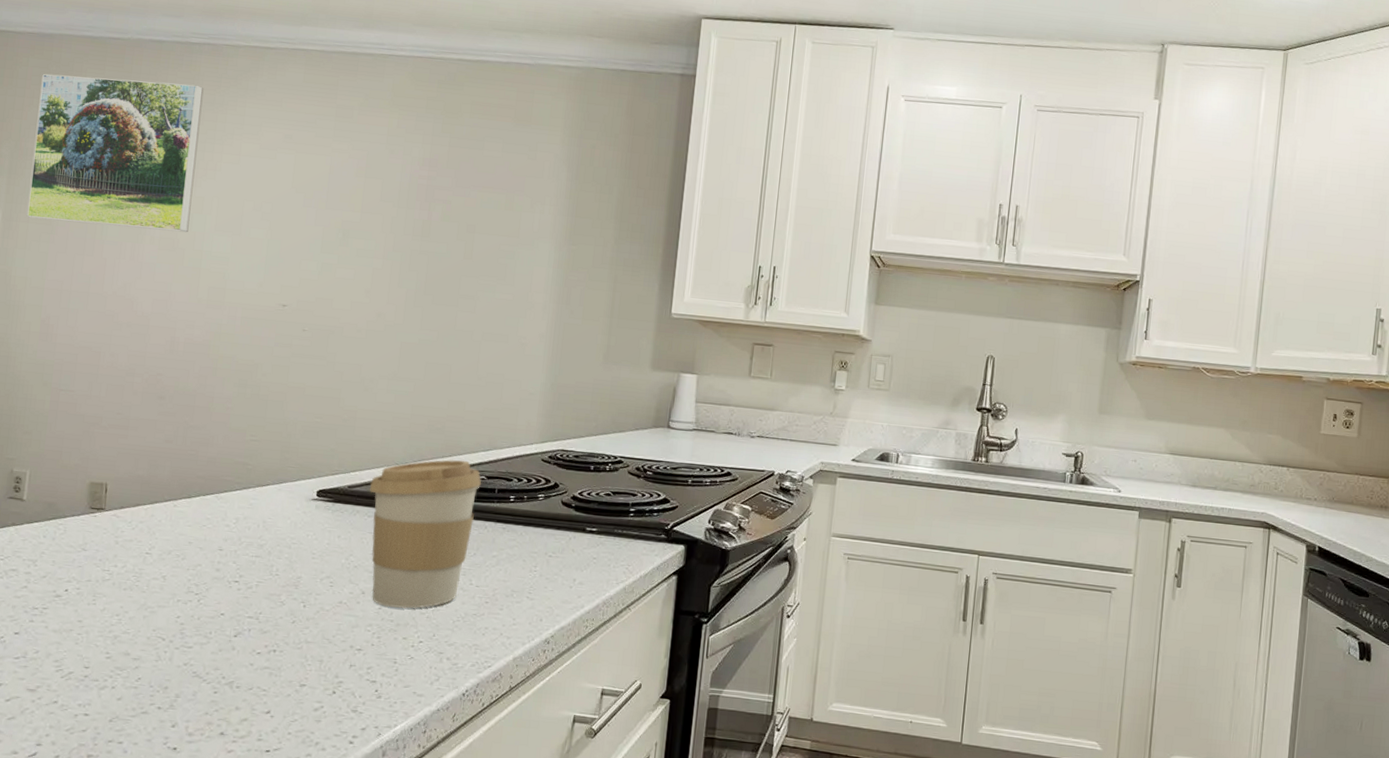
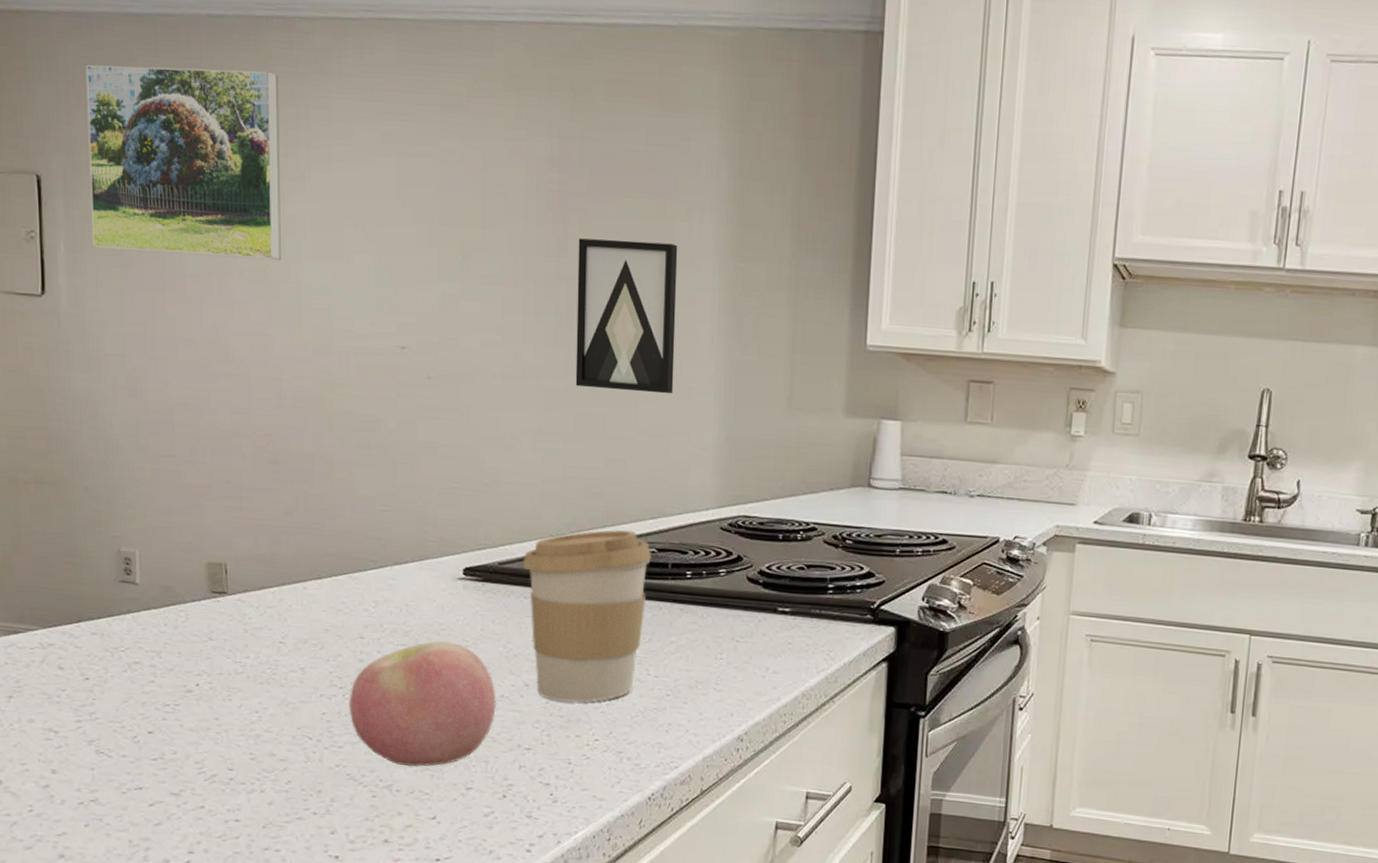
apple: none [201,553,335,665] -> present [349,641,496,767]
wall art: none [428,222,522,349] -> present [575,238,678,394]

